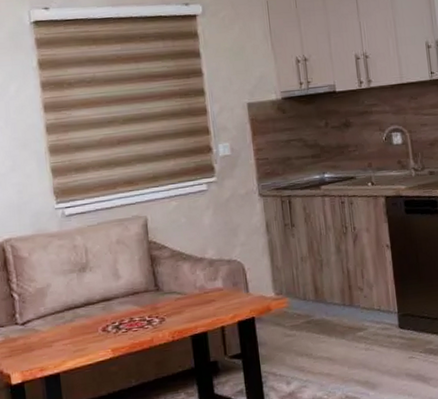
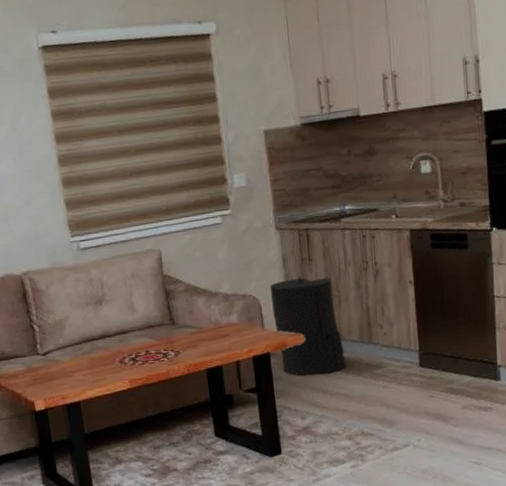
trash can: none [254,241,330,341] -> present [269,276,348,377]

